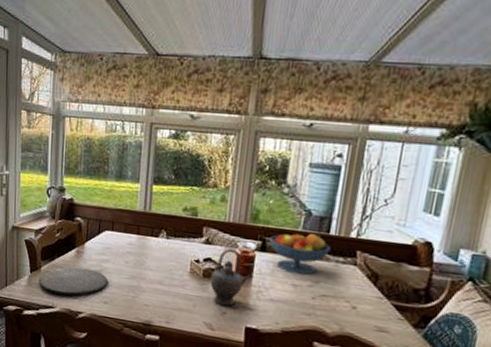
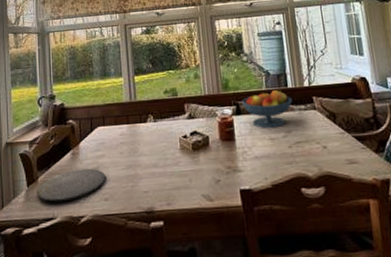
teapot: present [210,249,251,306] -> none [199,118,235,174]

